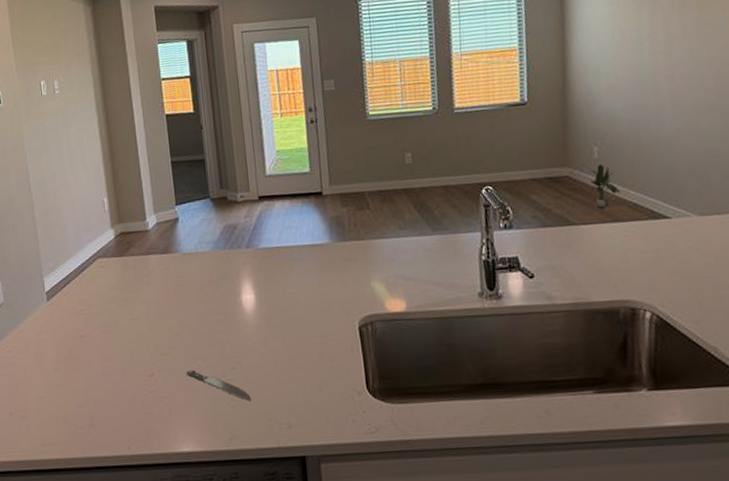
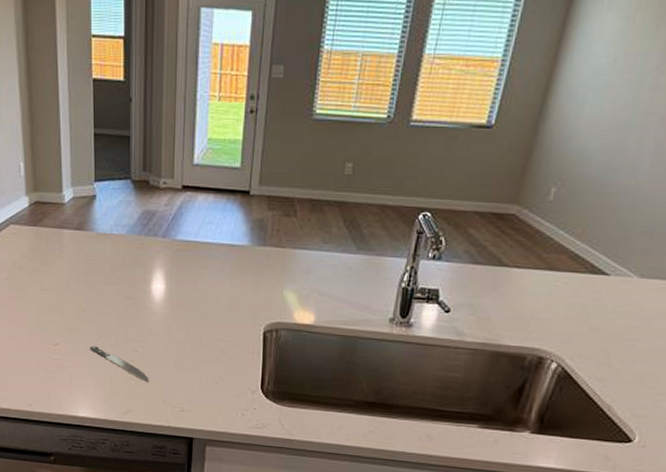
potted plant: present [589,164,621,210] -> none [535,208,566,255]

